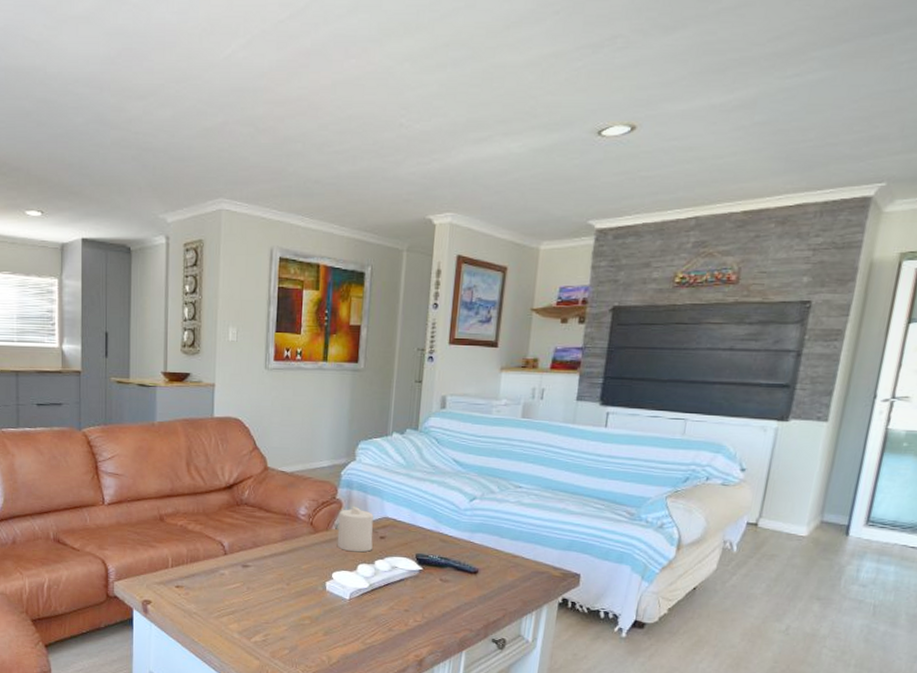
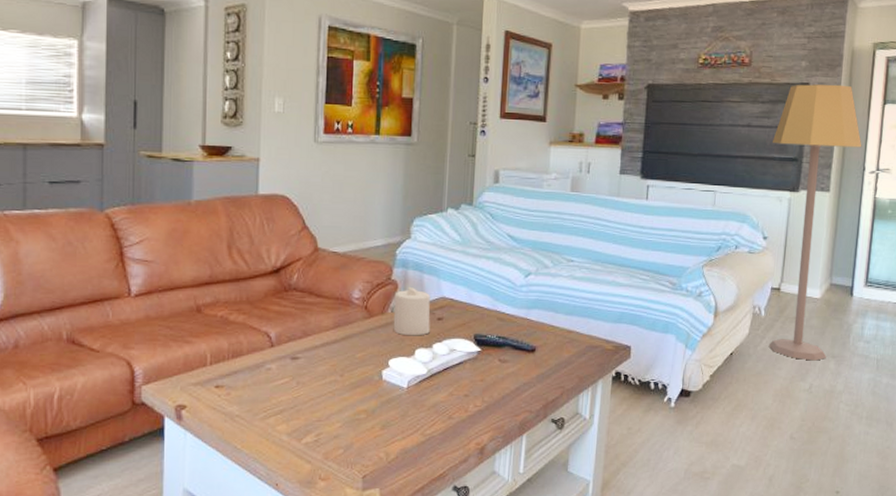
lamp: none [739,301,875,602] -> present [768,84,862,361]

